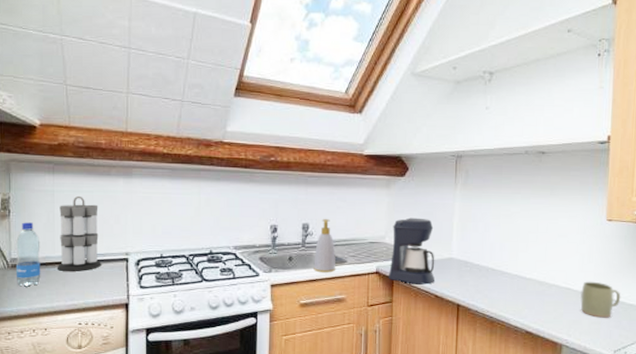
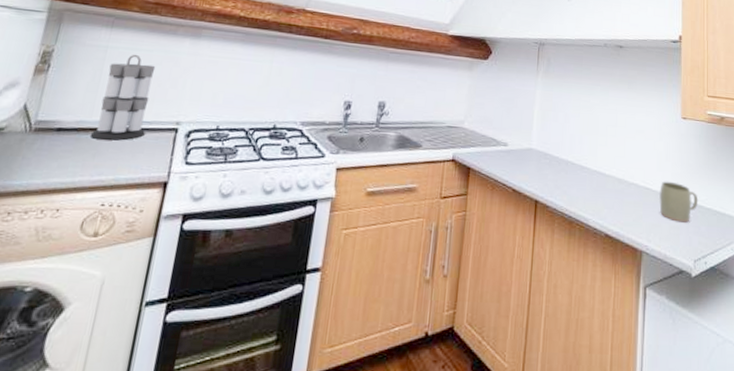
bottle: present [15,222,41,287] -> none [36,79,78,156]
soap bottle: present [313,218,336,273] -> none [385,97,411,158]
coffee maker: present [388,217,435,285] -> none [464,102,514,177]

